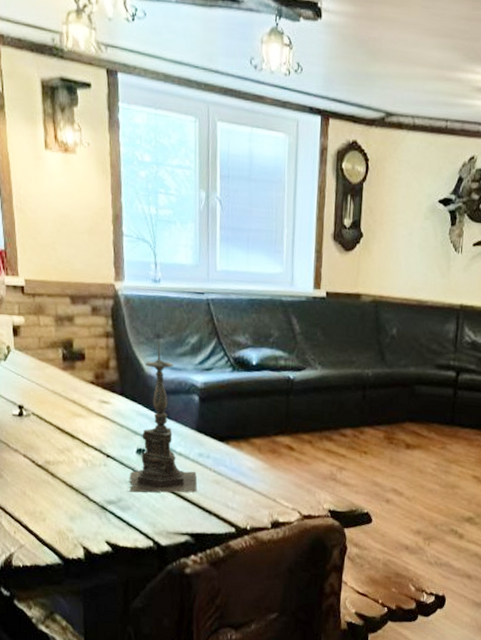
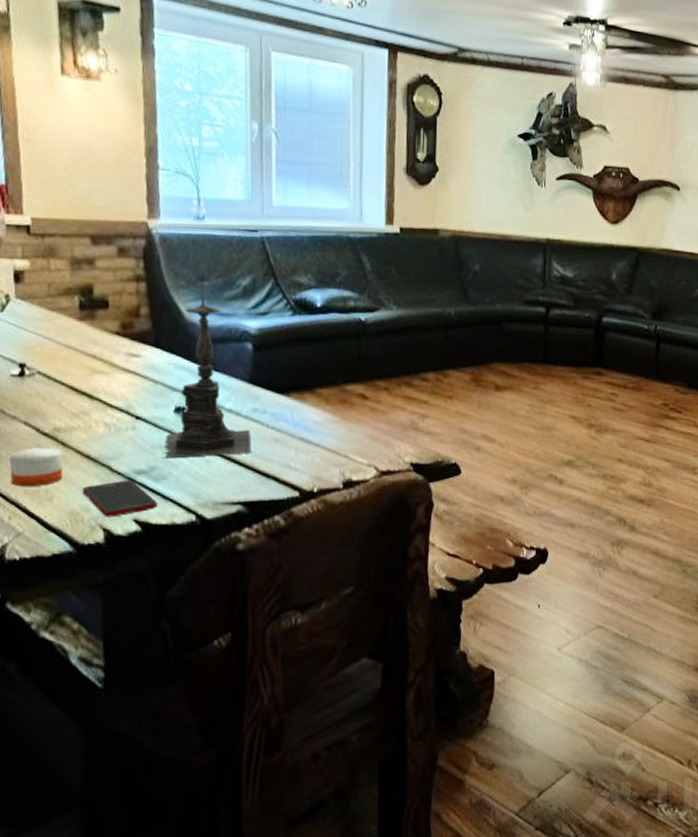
candle: none [13,475,52,509] -> present [9,446,63,487]
cell phone: none [67,508,123,538] -> present [82,480,157,517]

